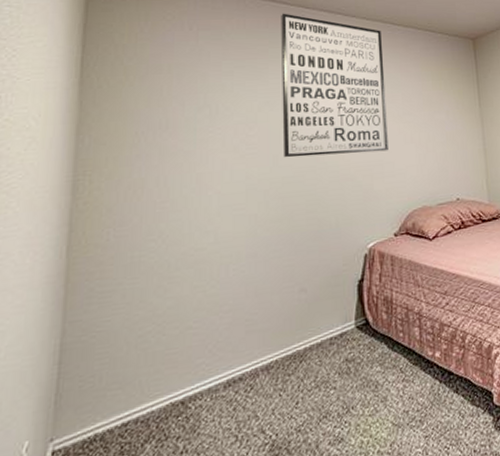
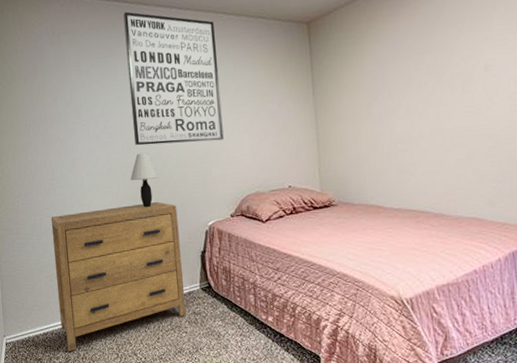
dresser: none [153,223,337,446] -> present [51,201,187,351]
table lamp: none [274,165,311,232] -> present [130,152,159,208]

